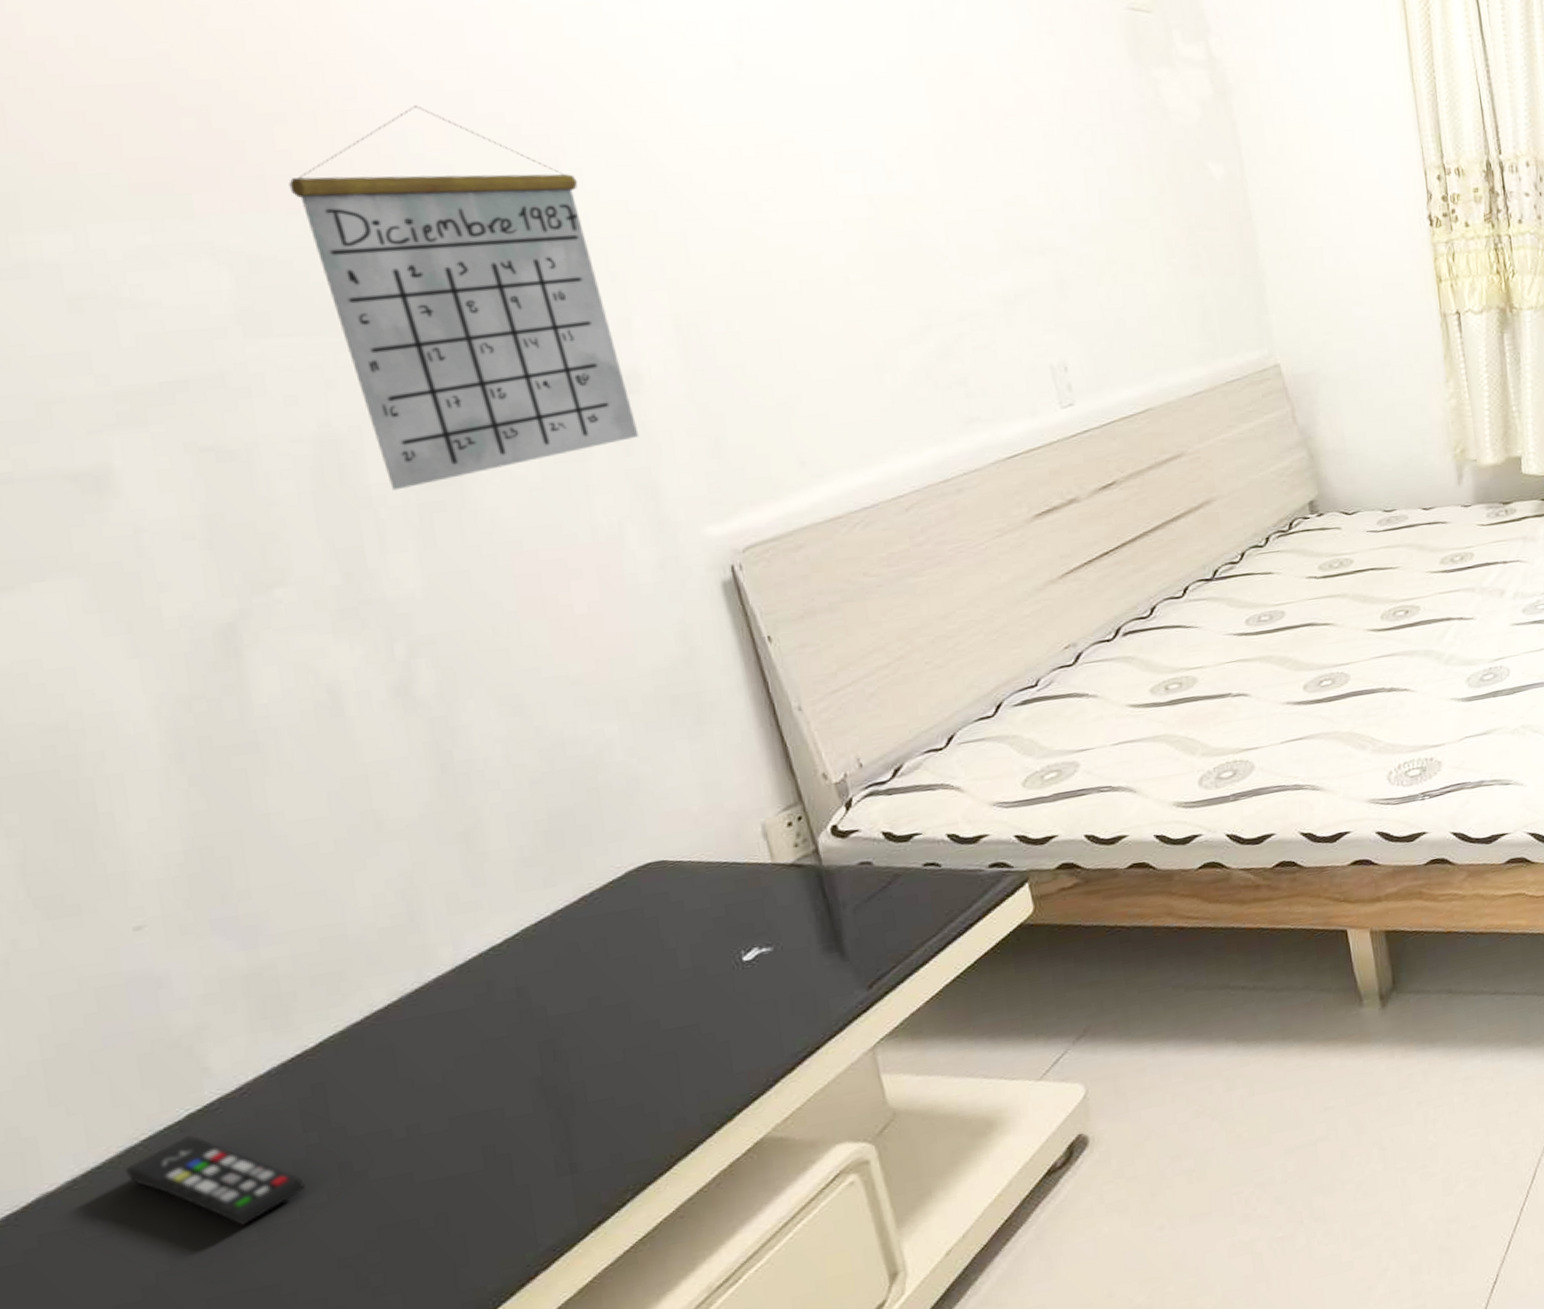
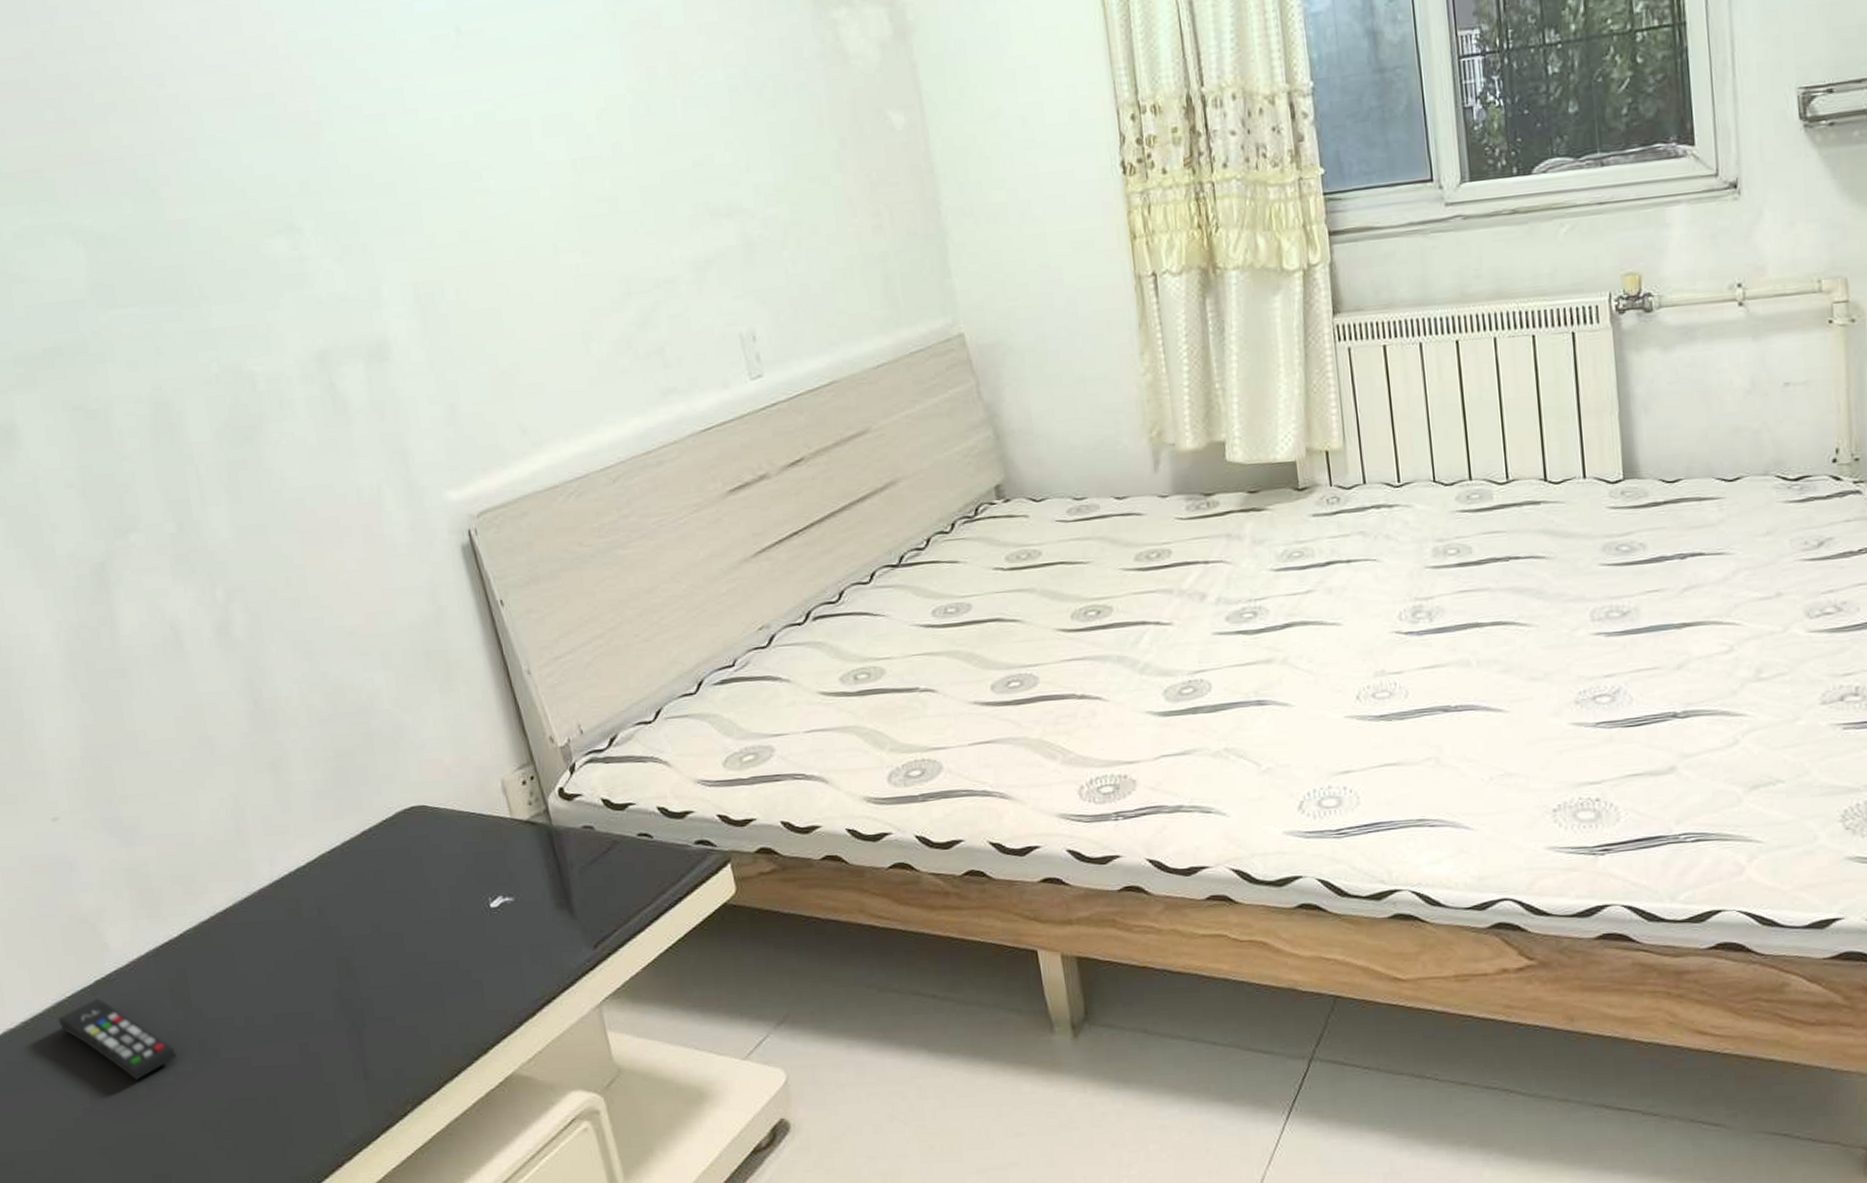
calendar: present [289,105,640,491] -> none [121,89,391,449]

